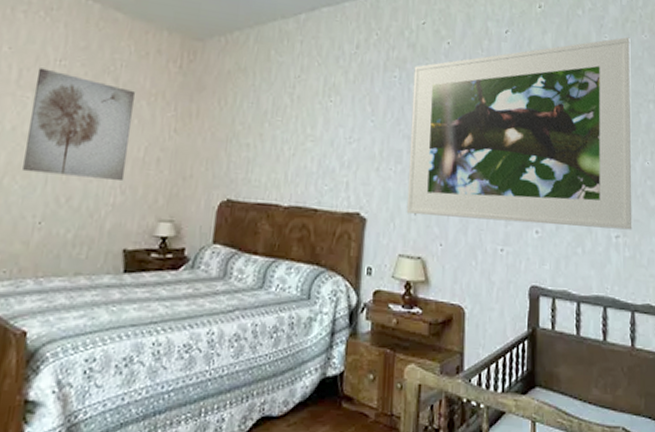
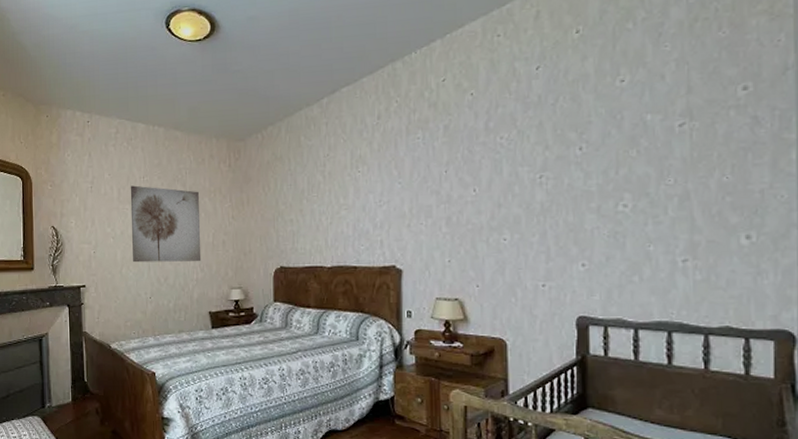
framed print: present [406,37,632,230] -> none [437,39,705,262]

